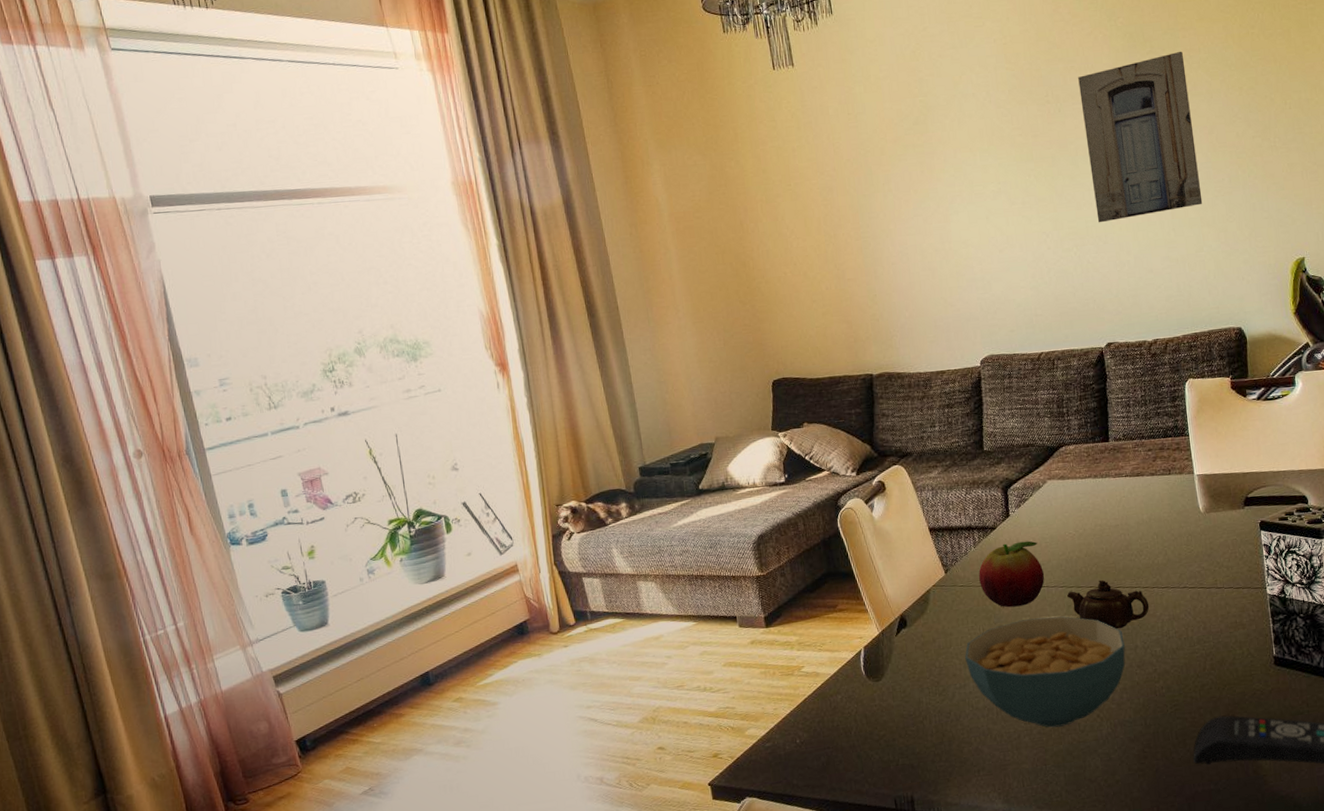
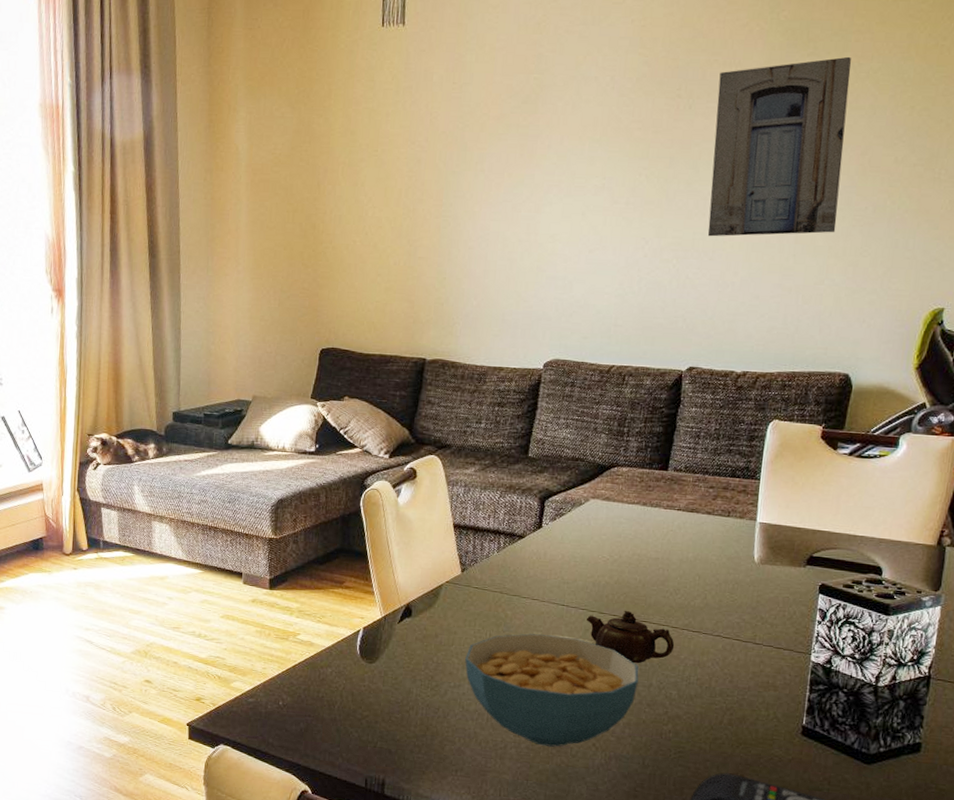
fruit: present [978,540,1045,608] -> none [496,554,567,620]

